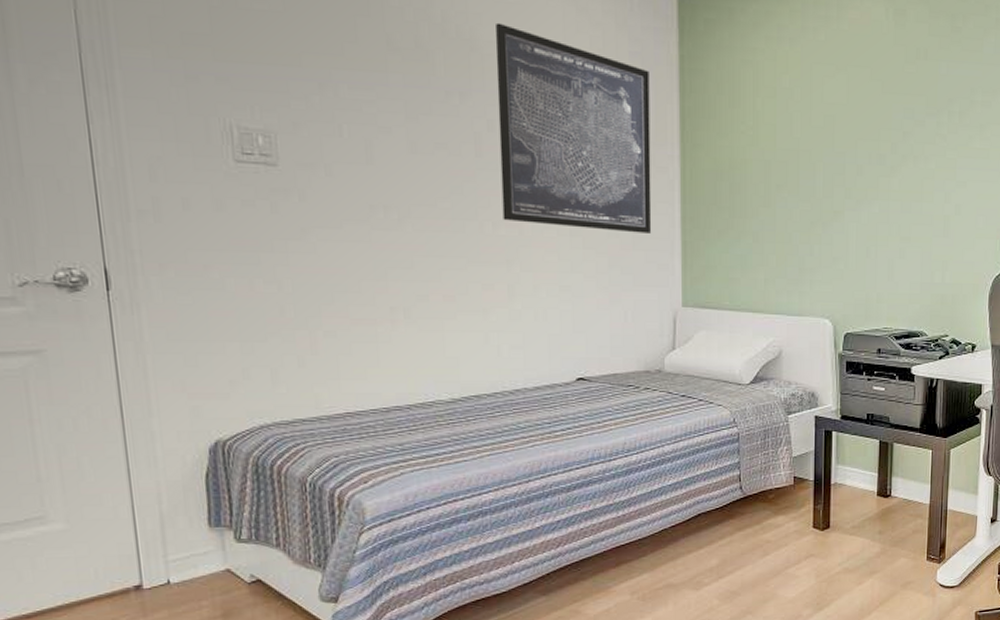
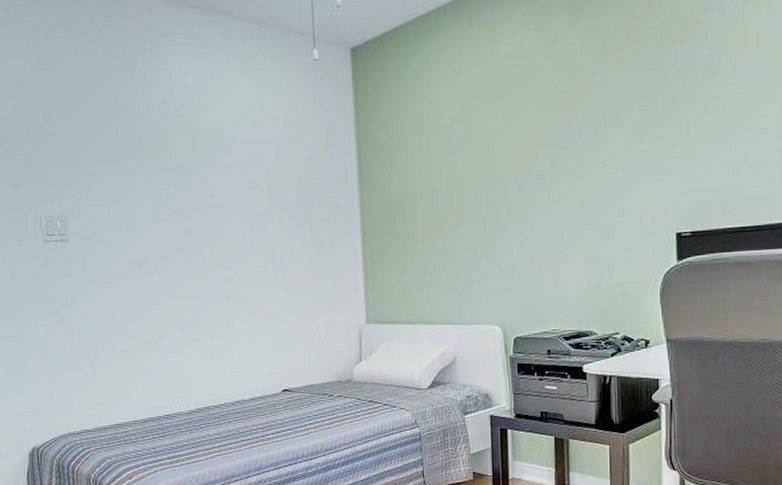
wall art: present [495,22,652,233] -> none [213,110,338,265]

